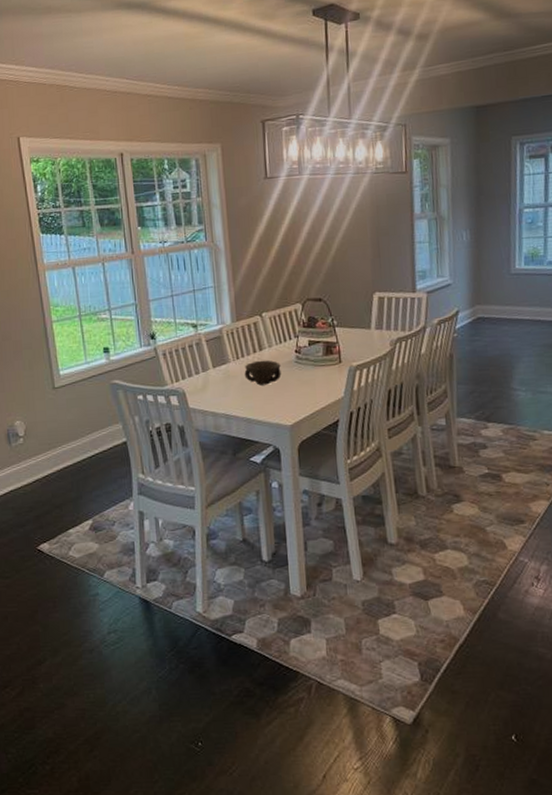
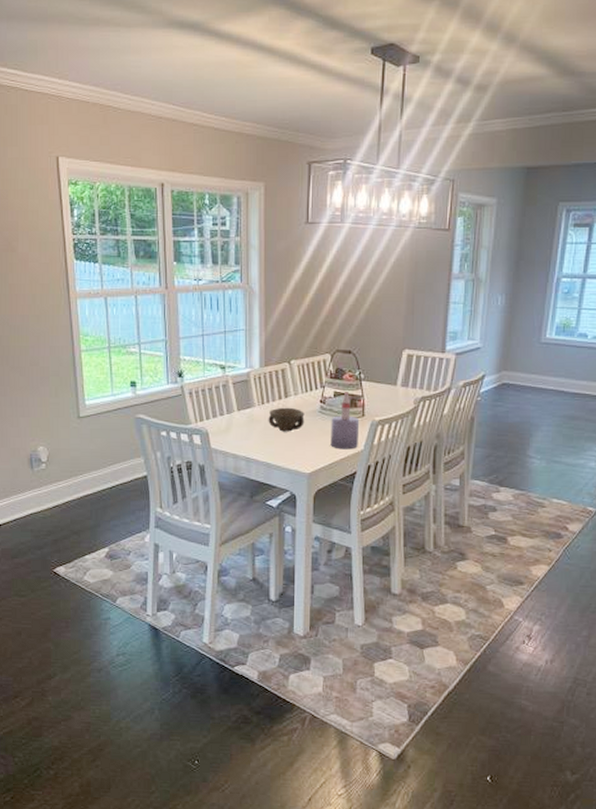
bottle: none [308,339,338,398] -> present [330,392,360,450]

